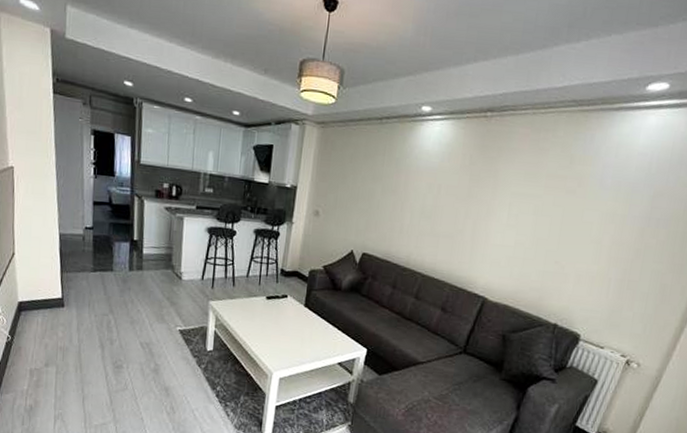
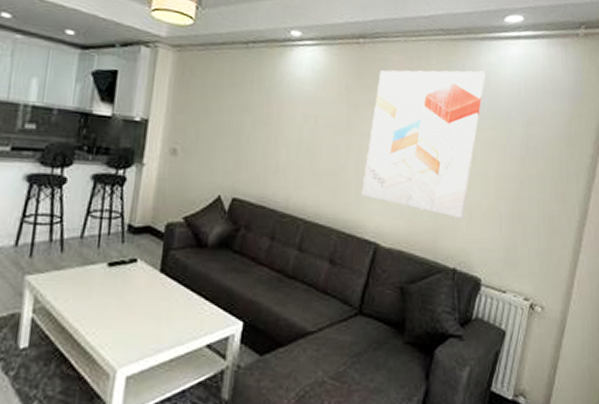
wall art: none [475,142,616,281] -> present [361,70,485,218]

